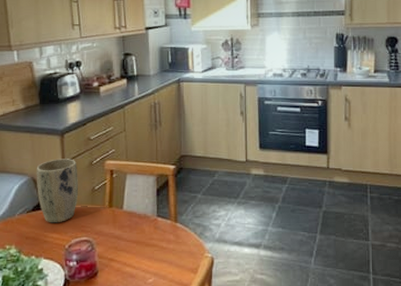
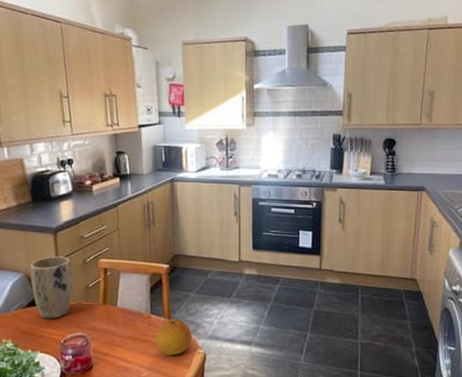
fruit: none [161,221,199,261] -> present [155,318,192,356]

